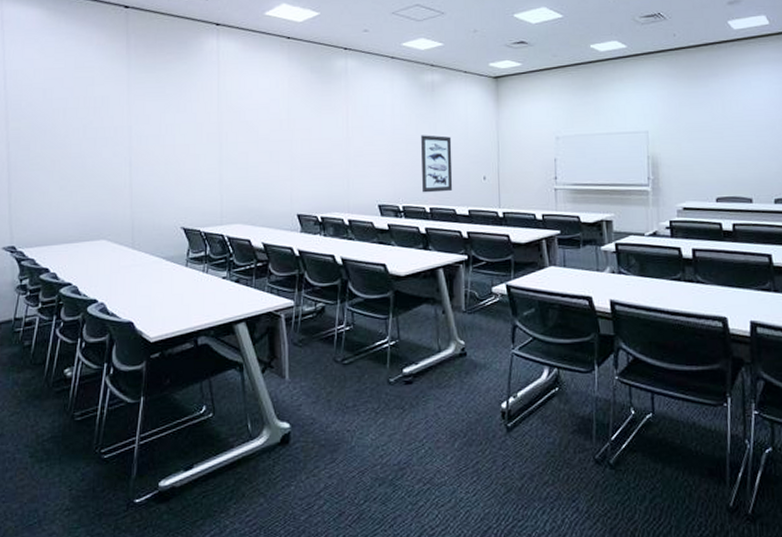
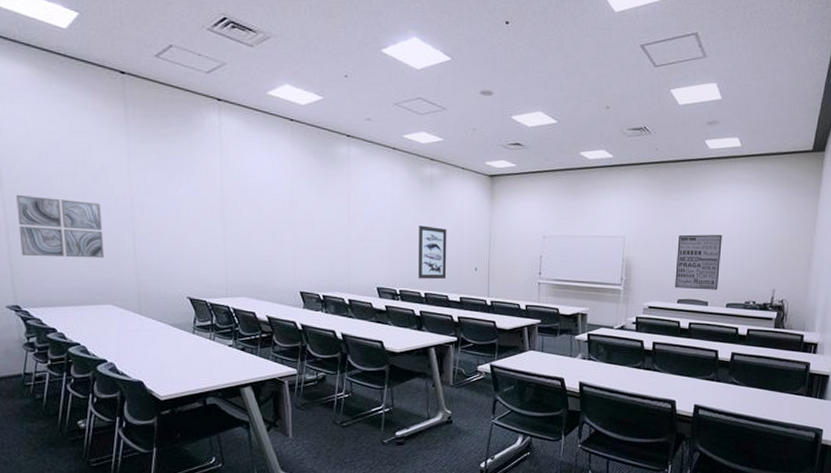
wall art: none [19,133,101,194] -> present [15,194,104,258]
wall art: none [709,122,762,185] -> present [675,234,722,290]

